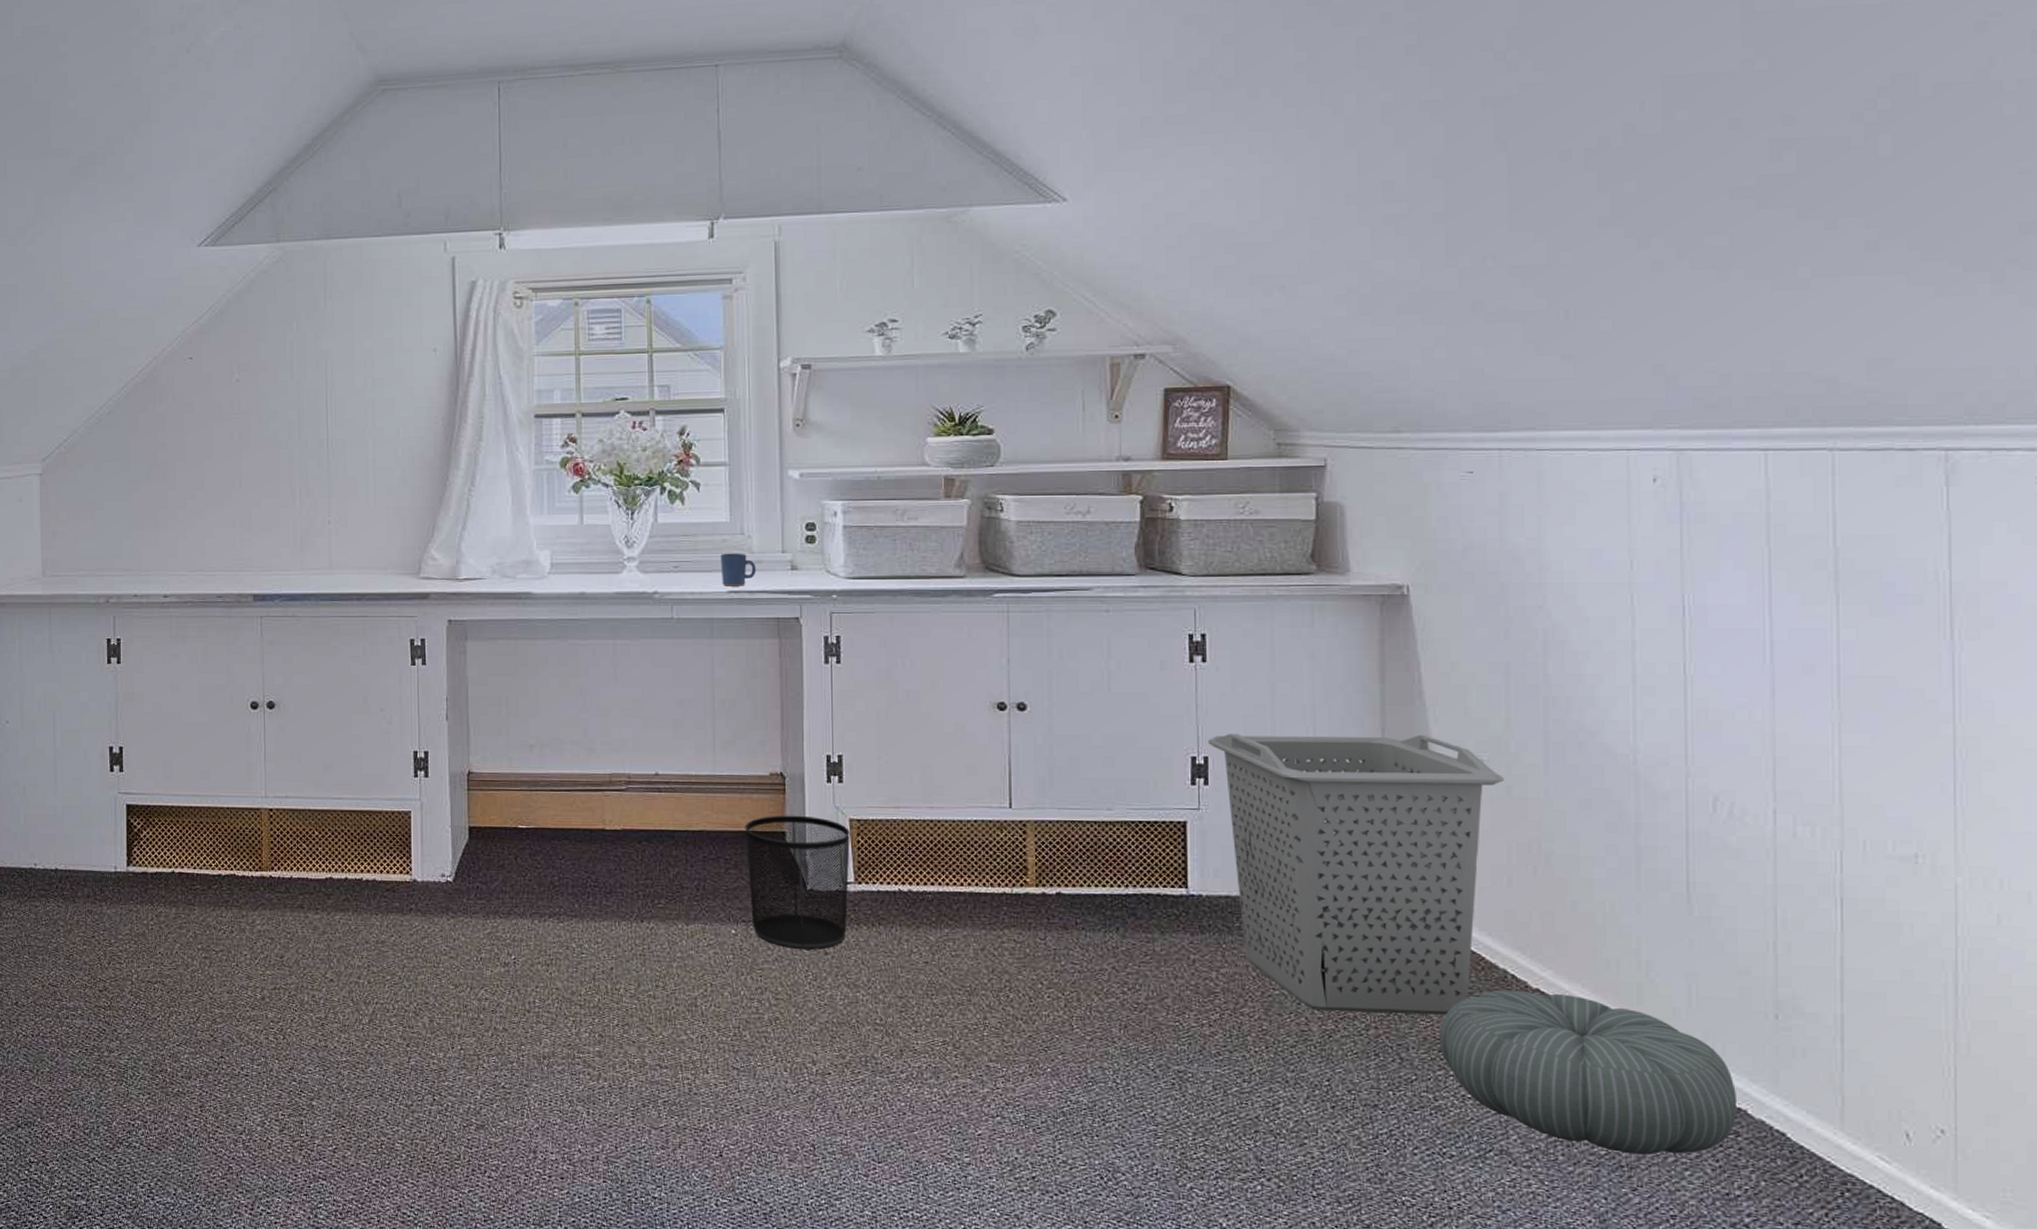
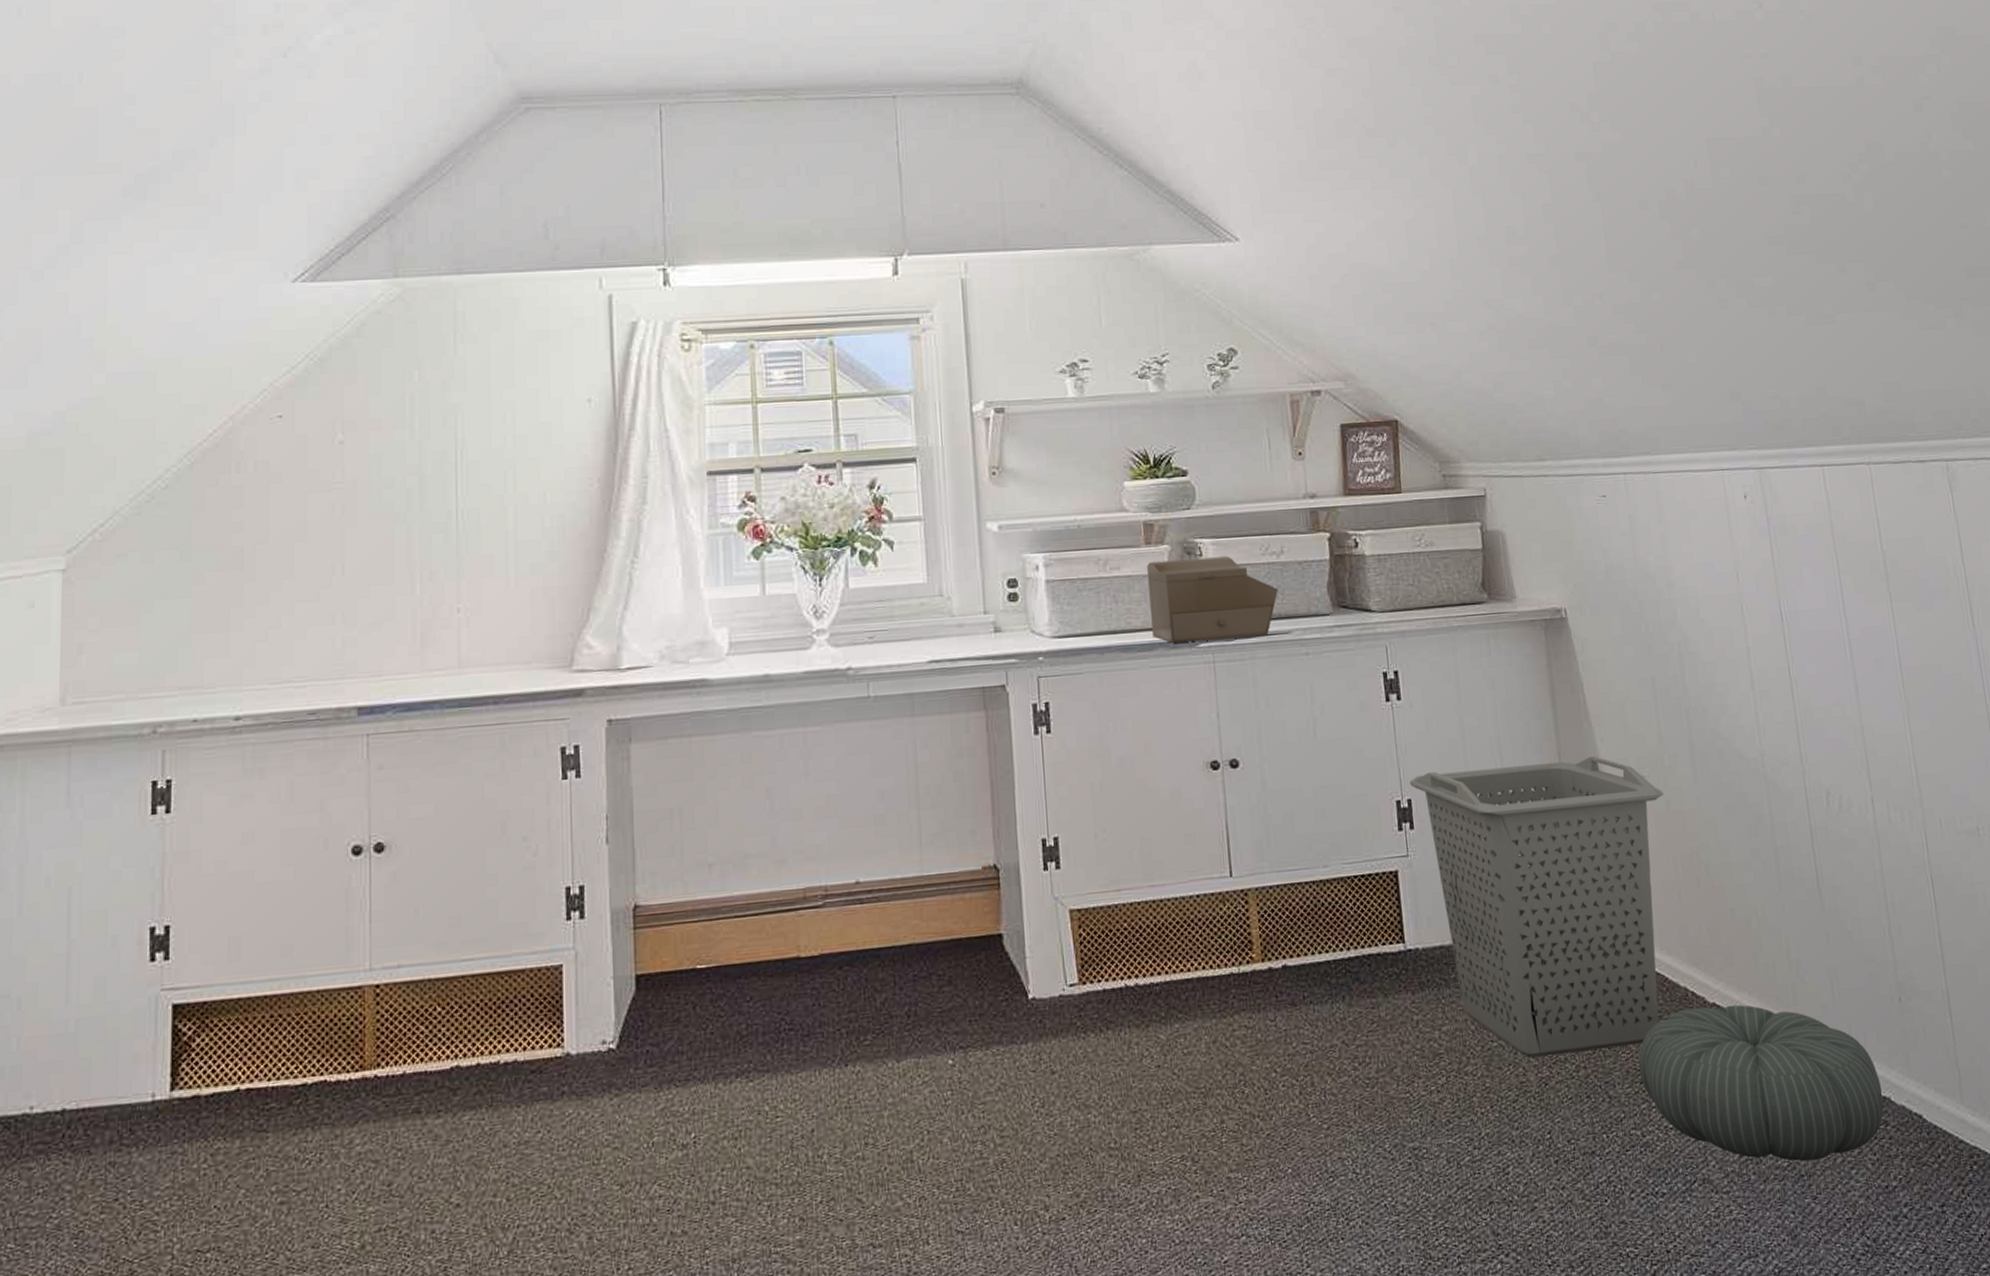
mug: present [720,553,757,586] -> none [919,617,958,656]
waste bin: present [745,815,850,950] -> none [958,912,1074,1073]
sewing box: none [944,513,1081,591] -> present [1146,556,1278,643]

